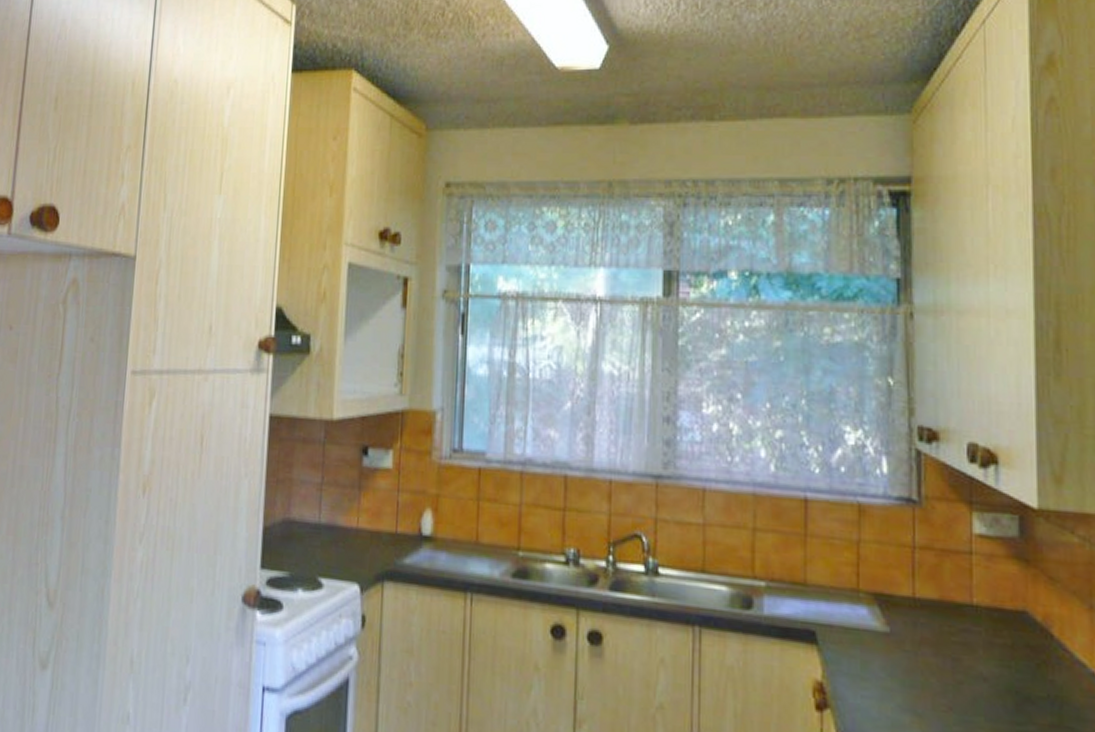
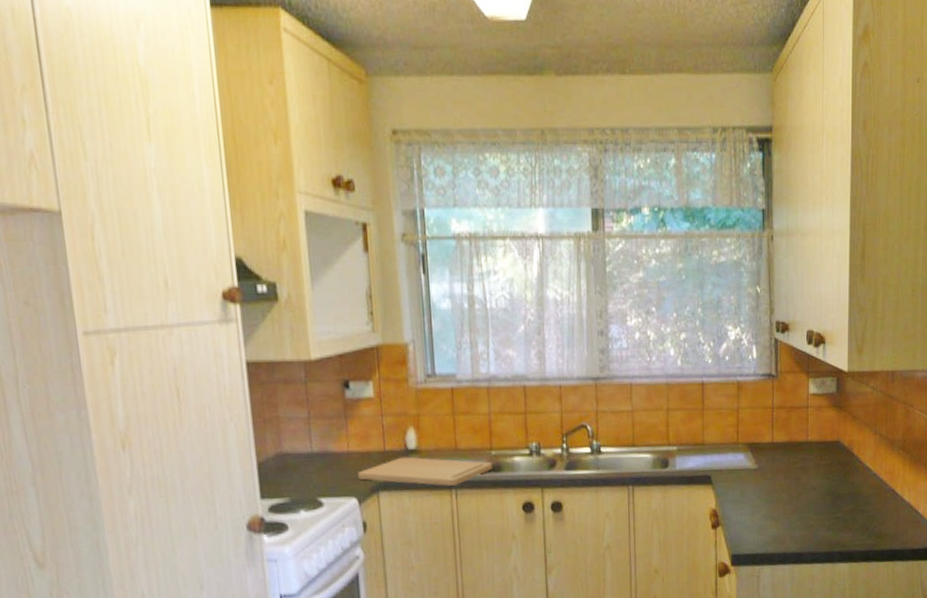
cutting board: none [363,543,518,588] -> present [357,456,492,486]

